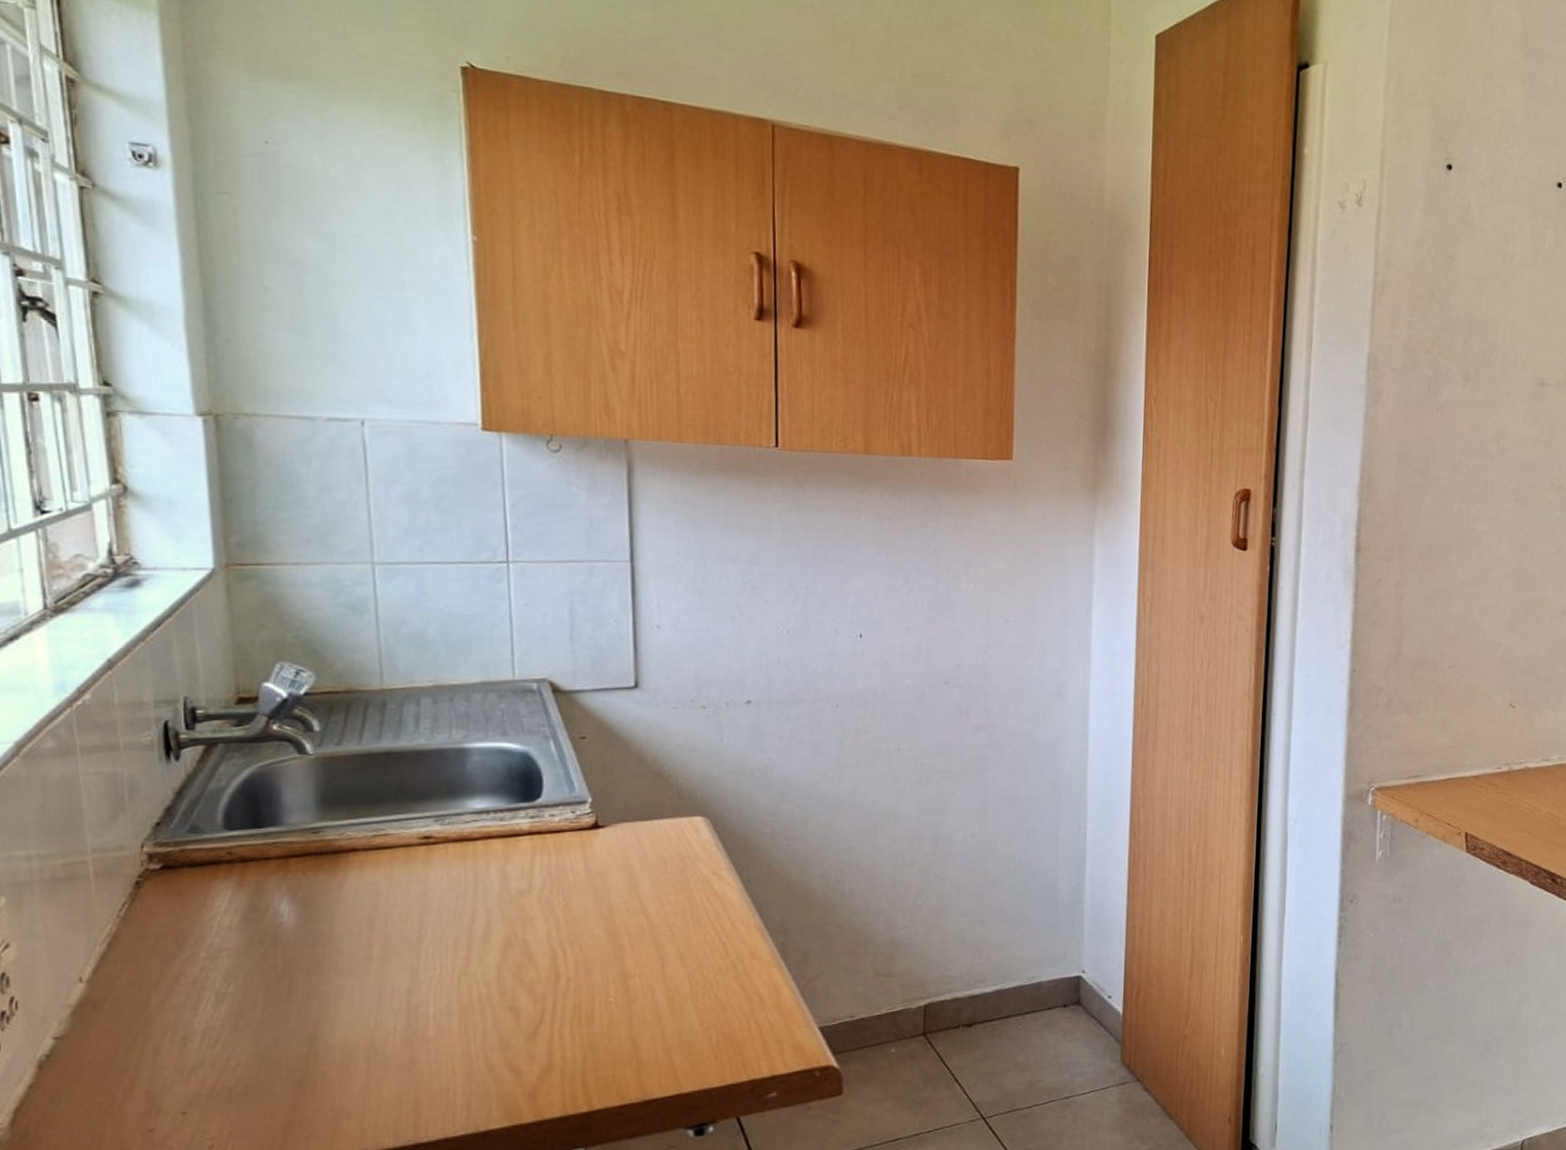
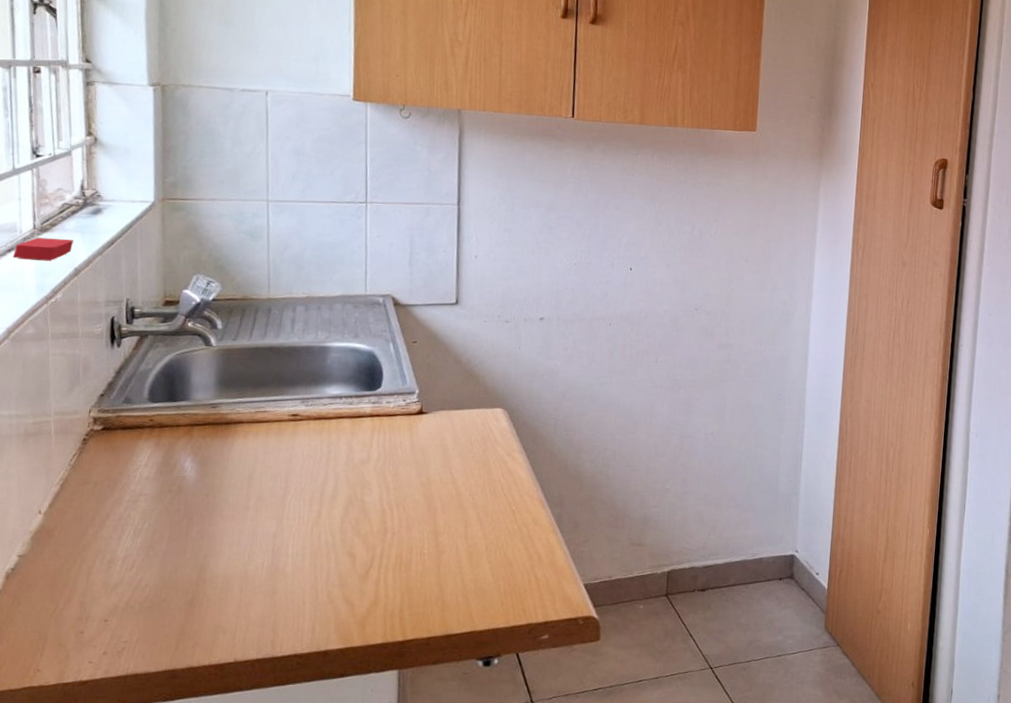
sponge: none [16,620,104,650] -> present [12,237,74,260]

